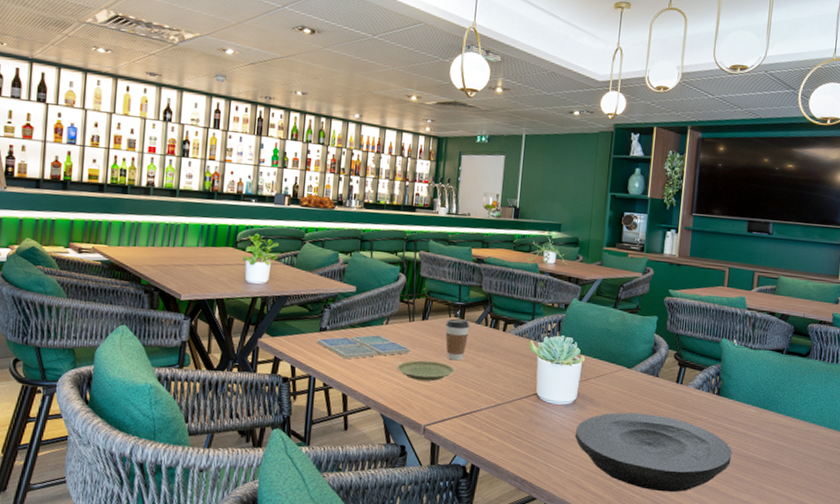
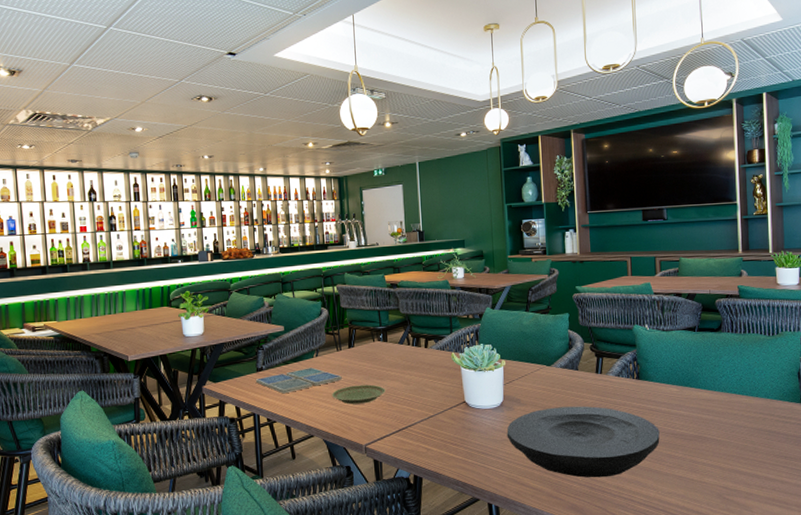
coffee cup: present [445,318,470,361] -> none [371,342,394,381]

